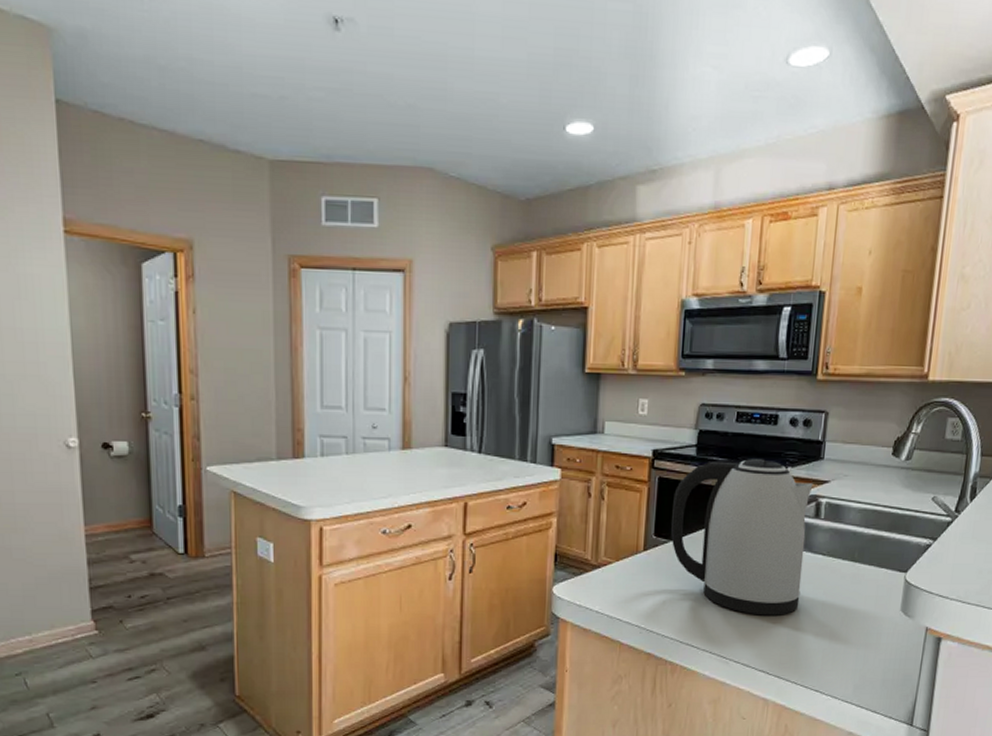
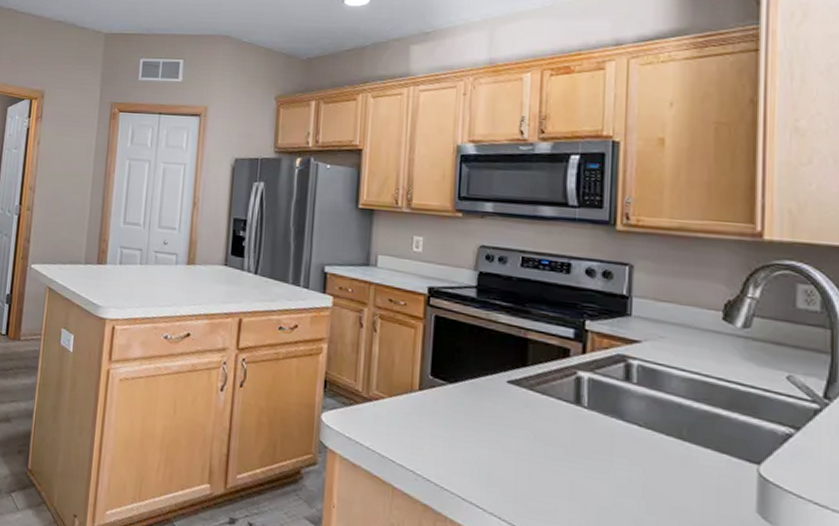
kettle: present [671,459,814,615] -> none [449,304,620,490]

